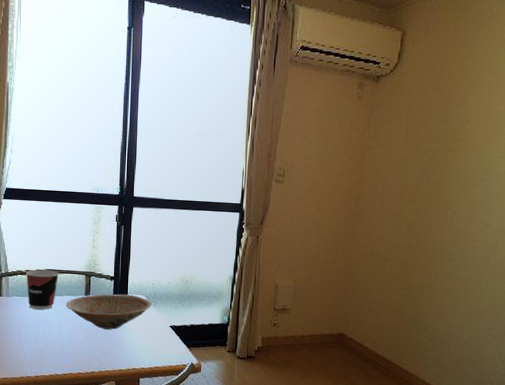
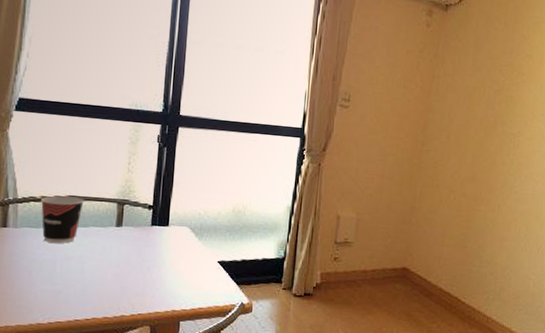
bowl: present [66,294,152,330] -> none [91,225,197,266]

